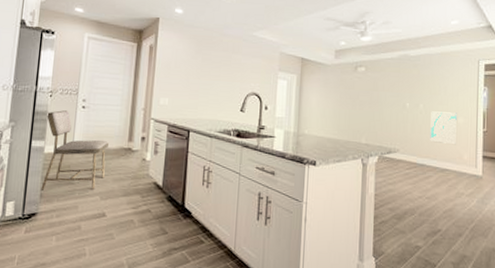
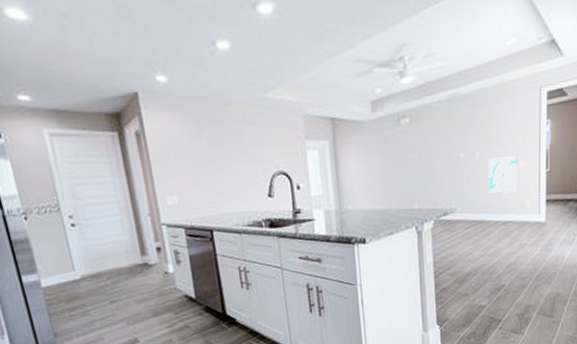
dining chair: present [41,110,110,190] -> none [28,233,124,329]

